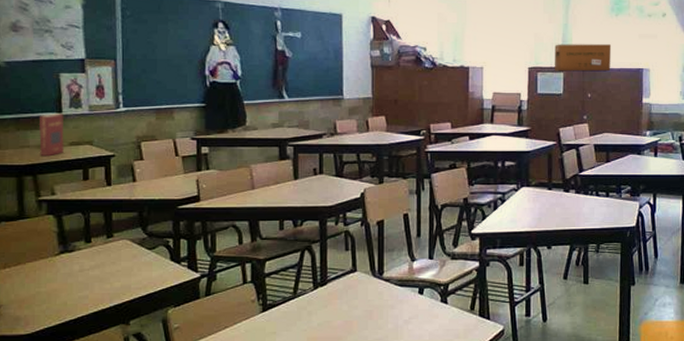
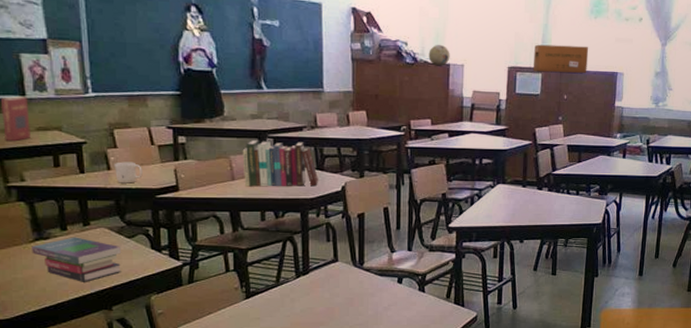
books: none [56,249,142,296] -> present [31,237,122,282]
mug: none [139,173,166,195] -> present [113,161,143,184]
books: none [263,148,338,195] -> present [242,139,319,187]
globe: none [447,48,469,71] -> present [428,44,450,67]

